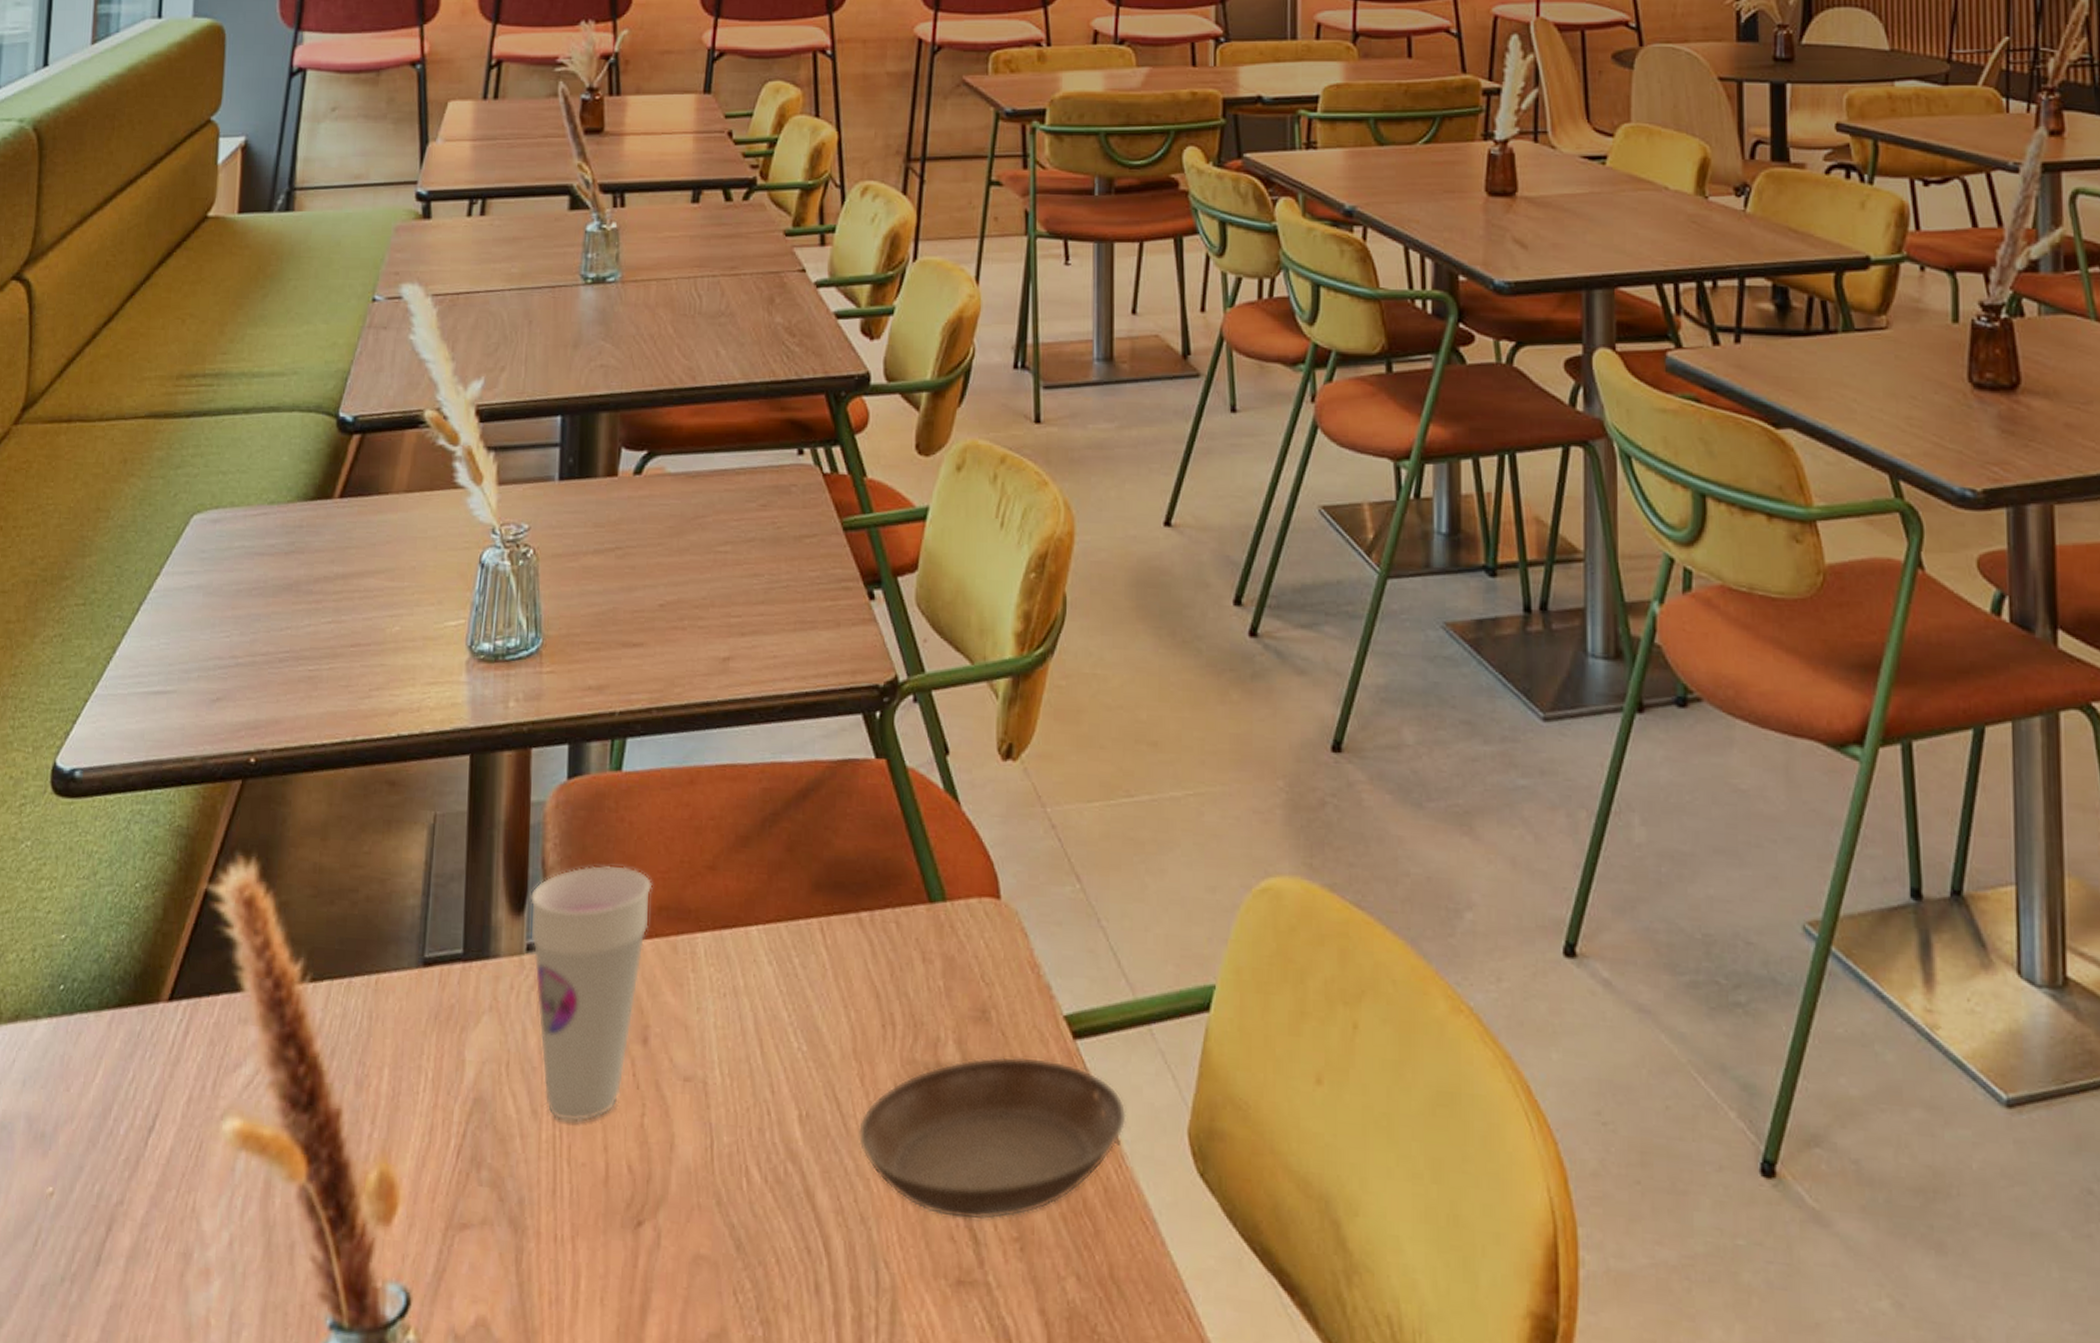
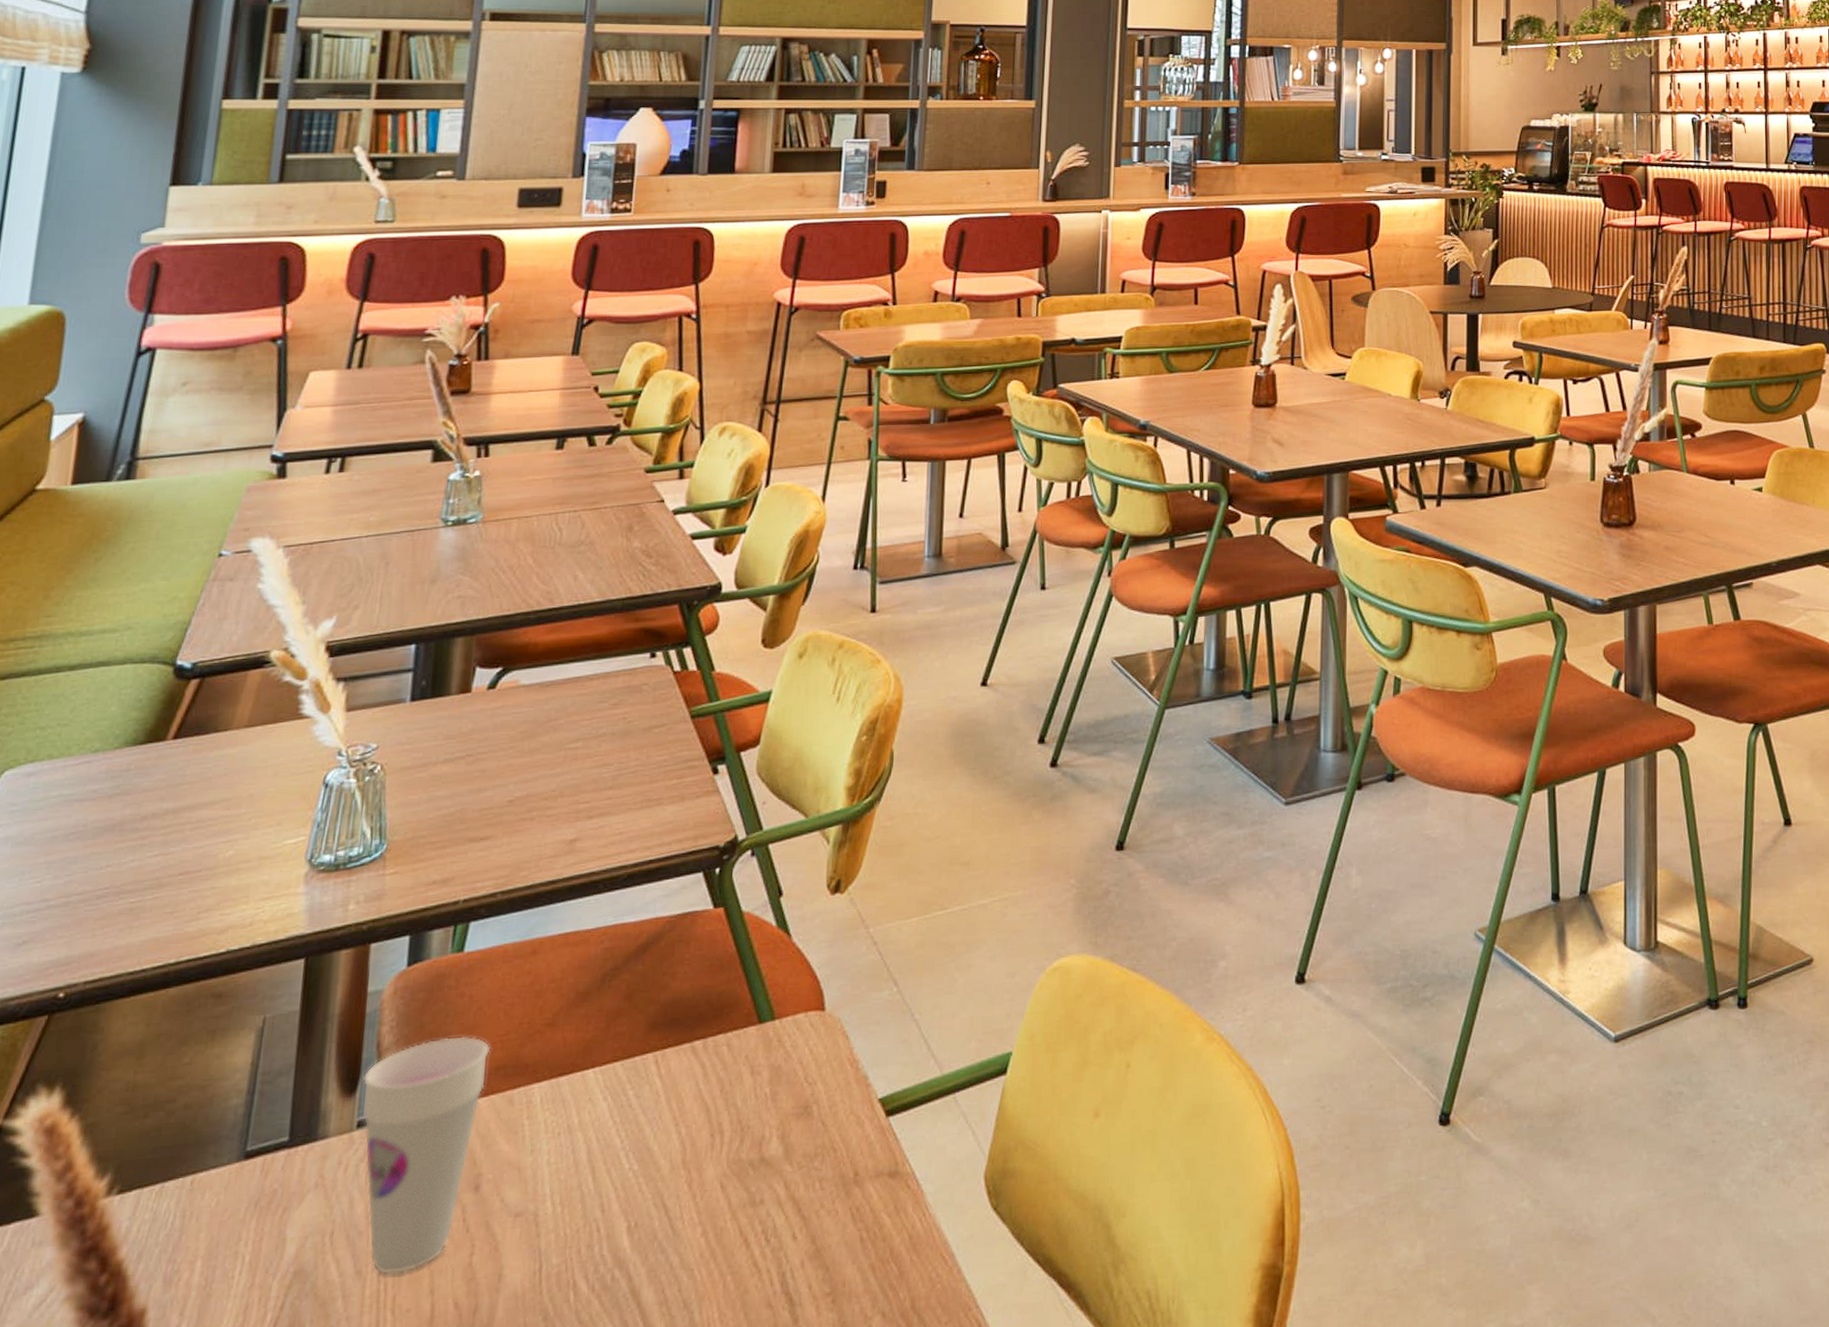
saucer: present [857,1056,1126,1221] -> none [683,1137,931,1288]

